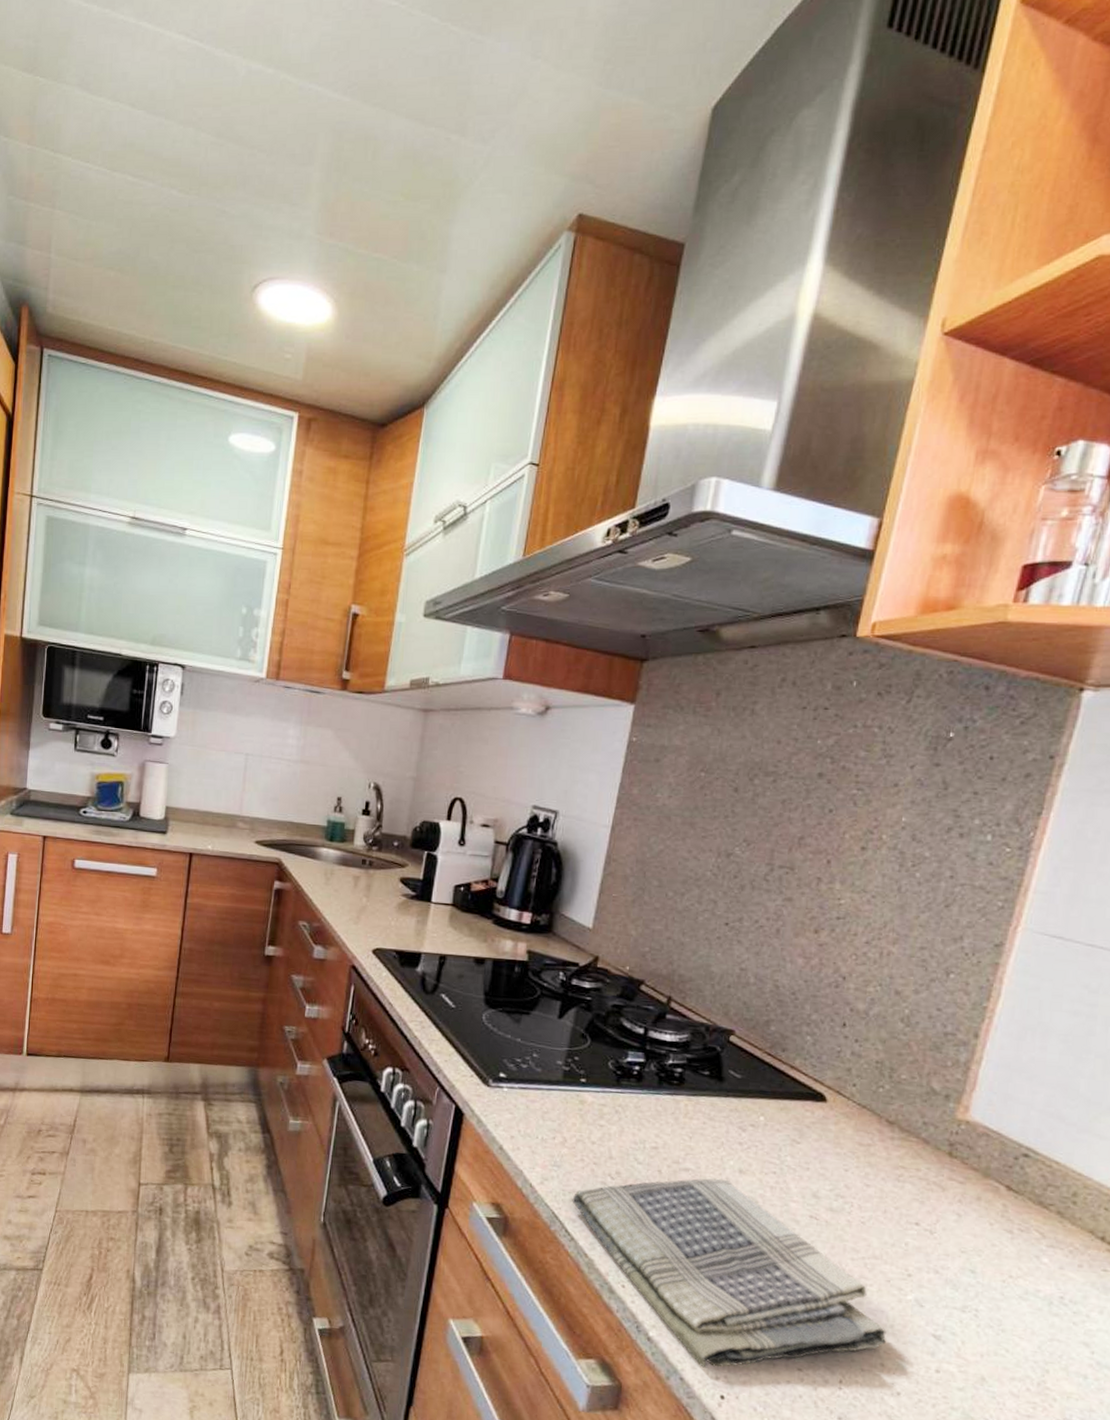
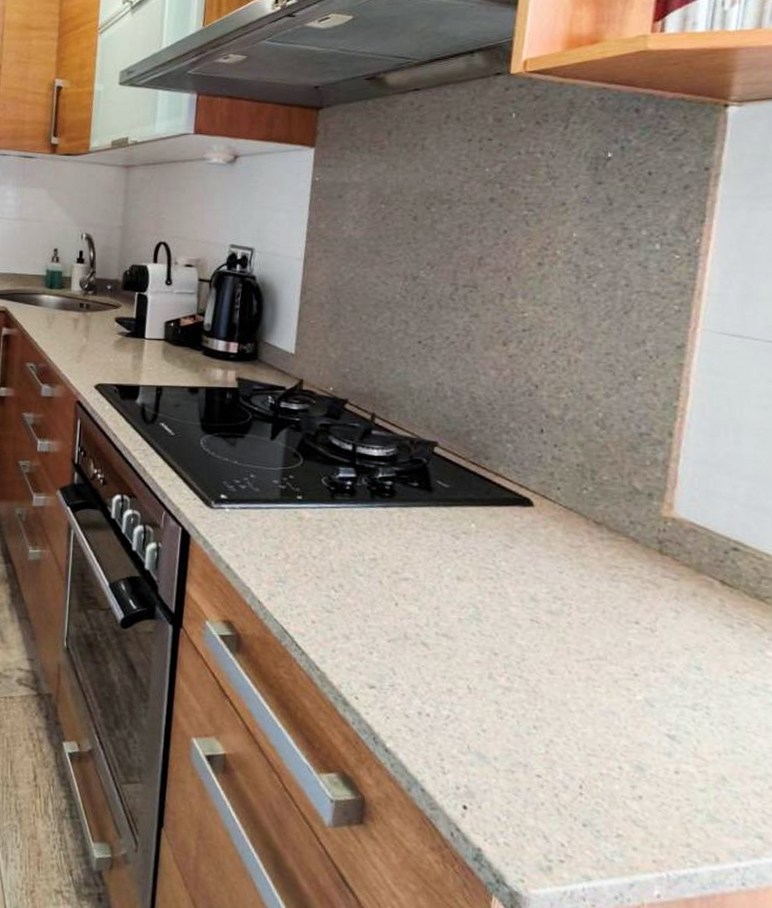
dish towel: present [572,1178,887,1368] -> none [299,587,621,778]

